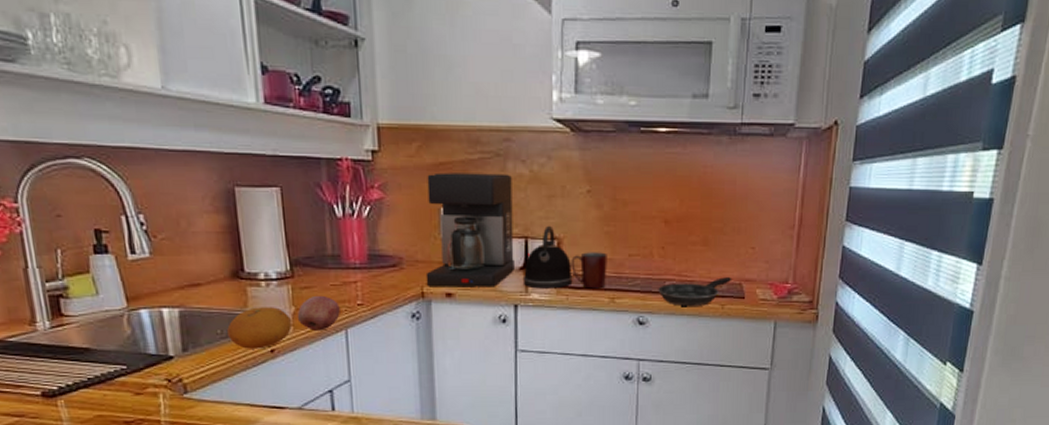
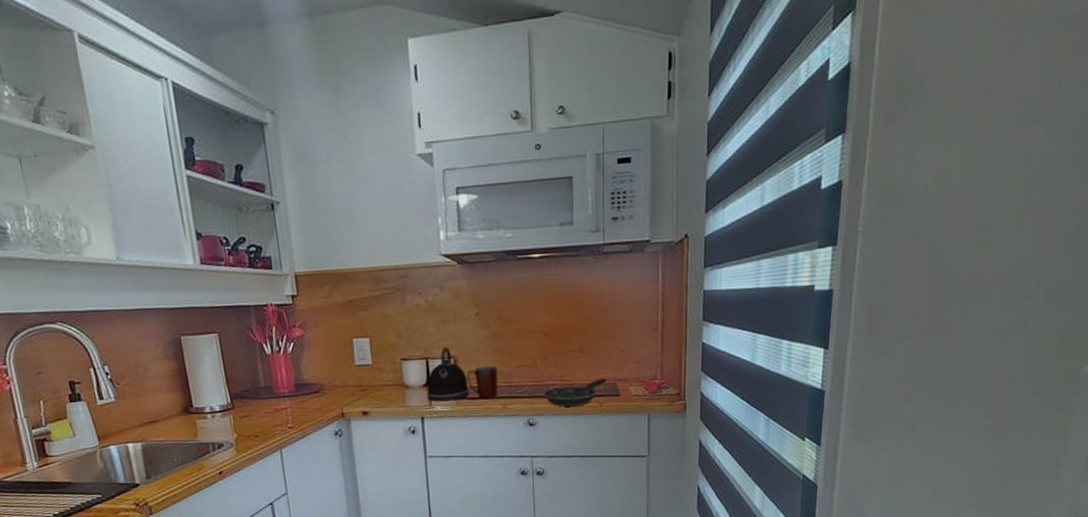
fruit: present [227,307,293,349] -> none [182,435,236,473]
fruit: present [297,295,340,331] -> none [239,422,275,453]
coffee maker: present [425,172,514,287] -> none [339,305,419,408]

